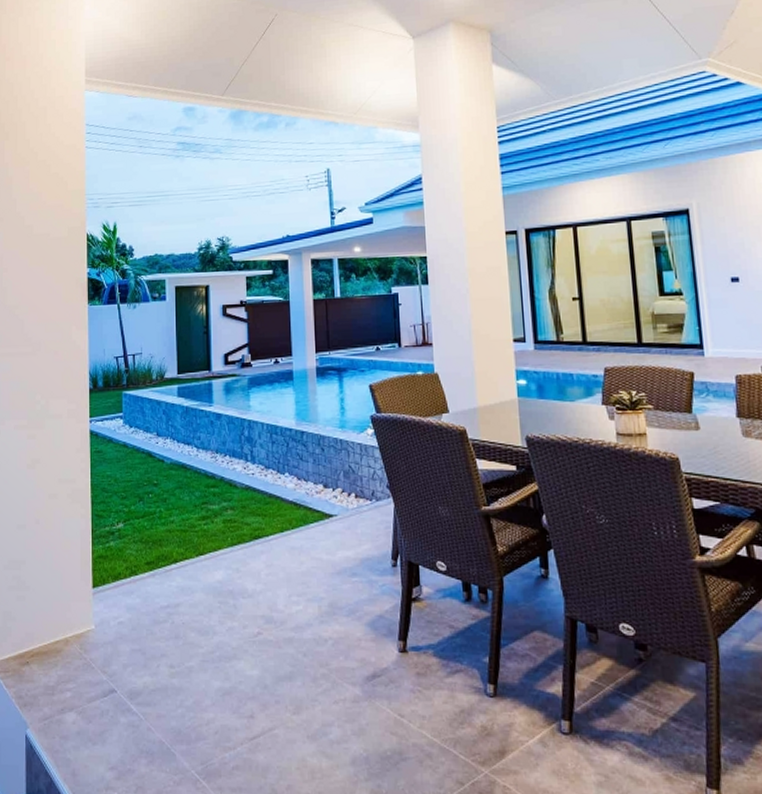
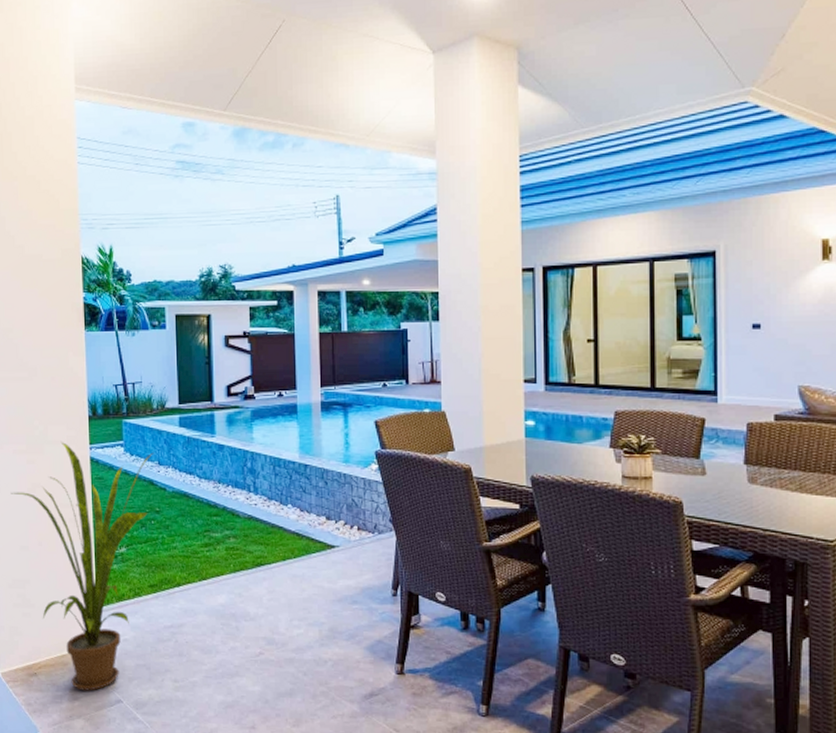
house plant: none [10,416,153,681] -> present [10,442,154,691]

